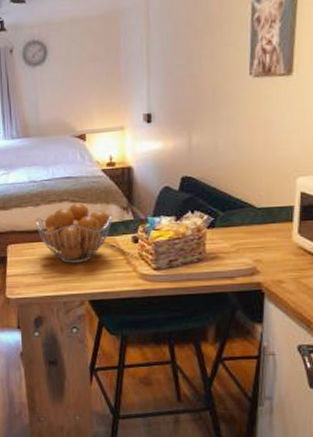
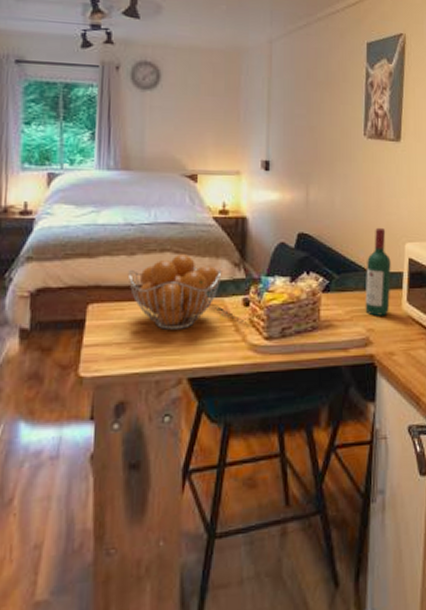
wine bottle: none [251,164,280,248] -> present [365,227,391,316]

